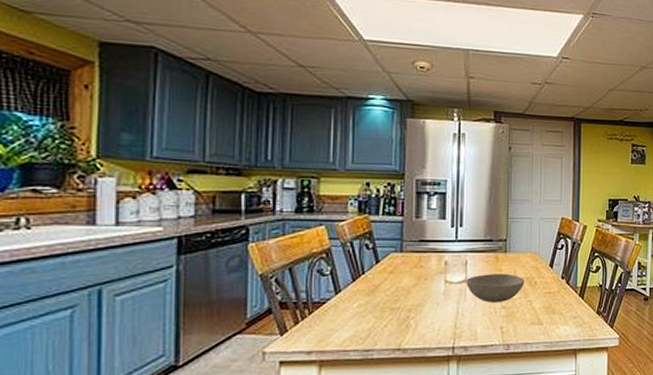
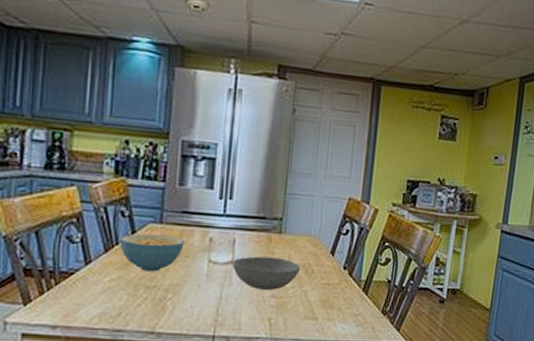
cereal bowl: none [365,262,423,296] -> present [119,234,185,272]

